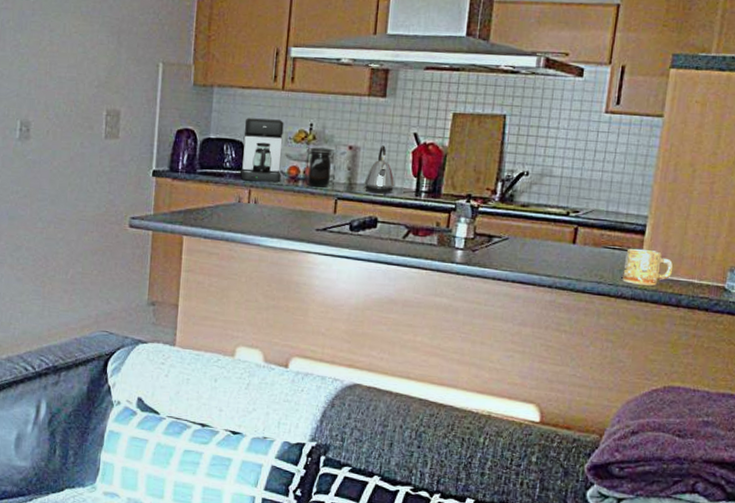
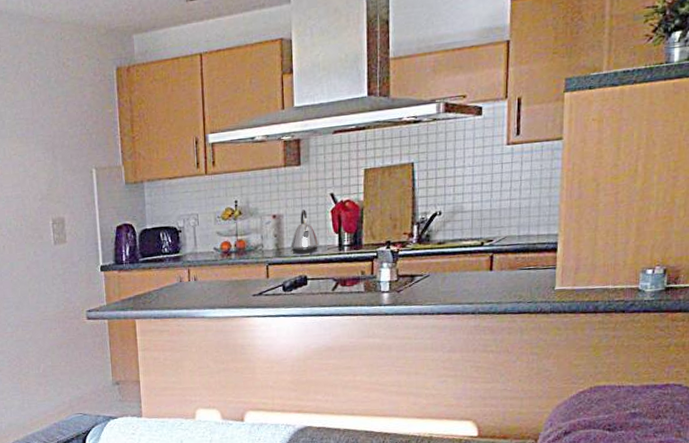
coffee maker: present [240,118,284,183] -> none [177,202,215,262]
jar: present [307,147,335,188] -> none [235,220,261,258]
mug: present [622,248,674,286] -> none [540,264,588,299]

